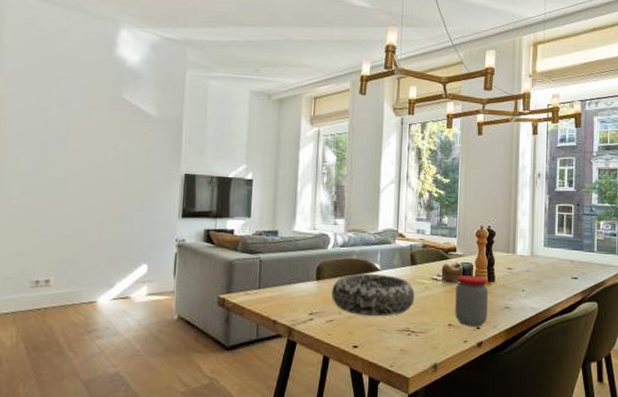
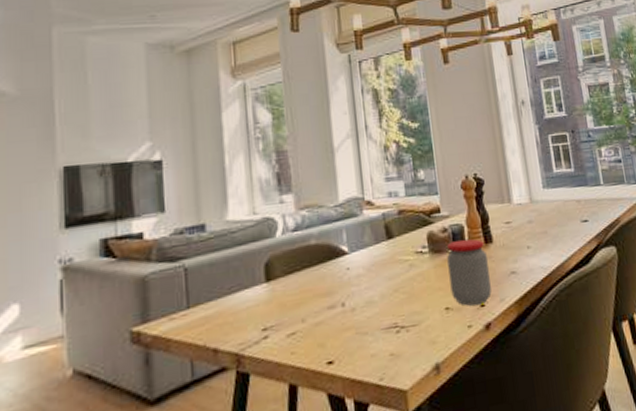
decorative bowl: present [331,274,415,317] -> none [287,257,399,319]

